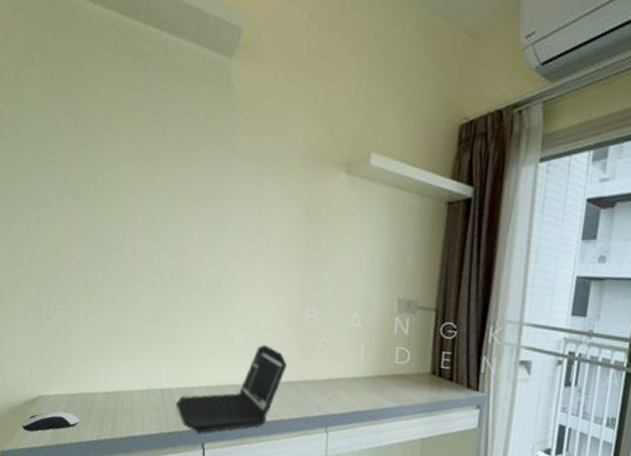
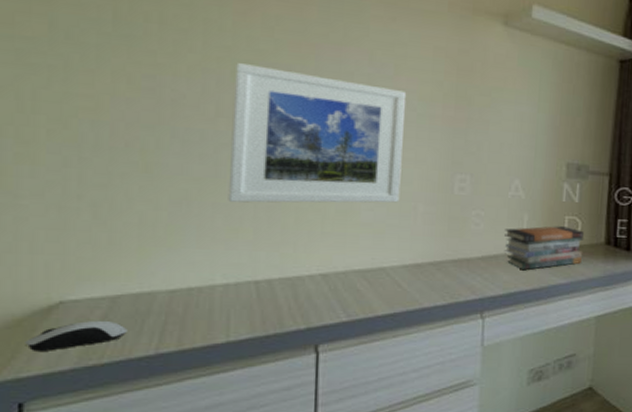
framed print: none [141,214,268,330] -> present [228,63,407,203]
laptop: present [176,345,287,433] -> none [277,220,431,332]
book stack: none [344,355,412,394] -> present [504,226,583,271]

